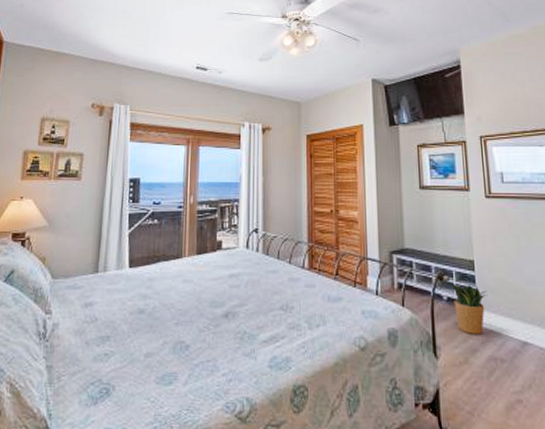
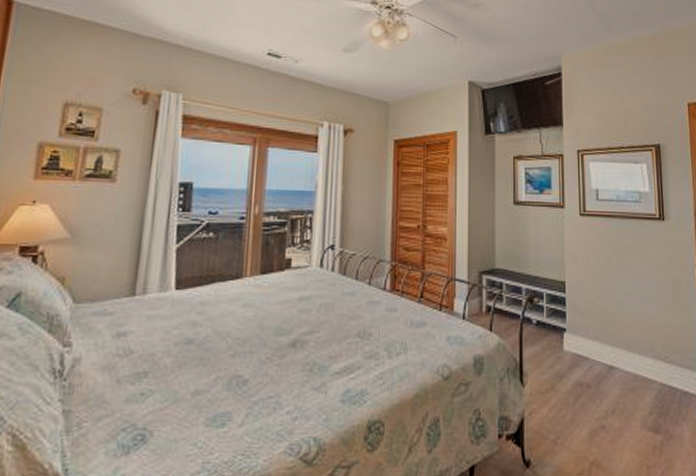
potted plant: present [445,280,489,334] -> none [535,303,578,359]

